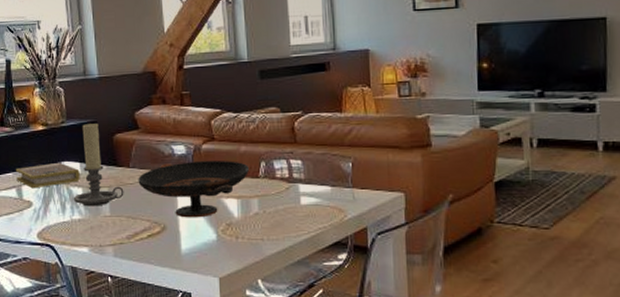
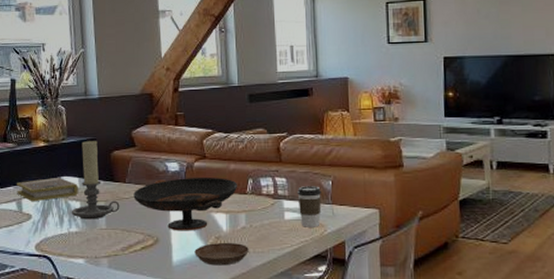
saucer: none [204,229,264,254] -> present [194,242,250,266]
coffee cup: none [314,168,341,213] -> present [297,186,321,227]

